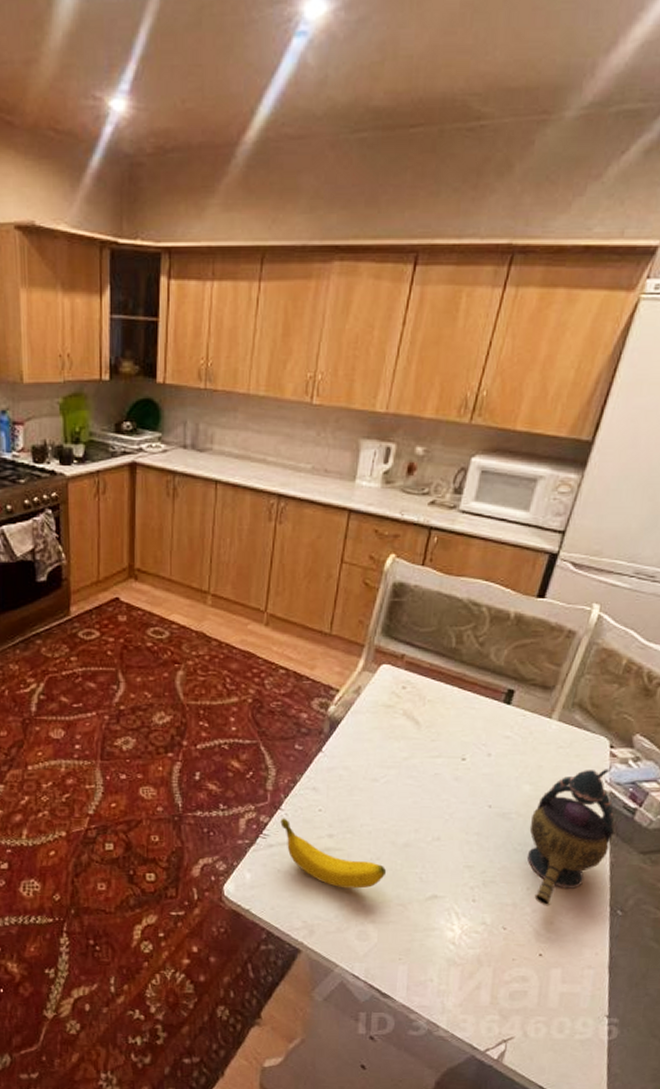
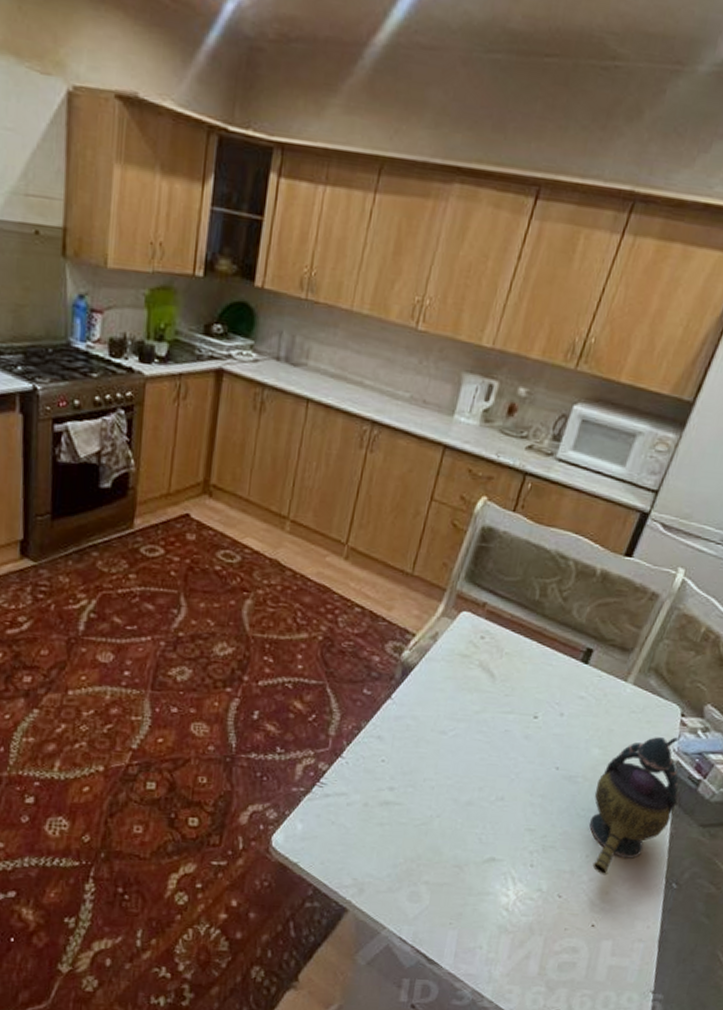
banana: present [280,818,387,889] -> none [339,766,446,847]

